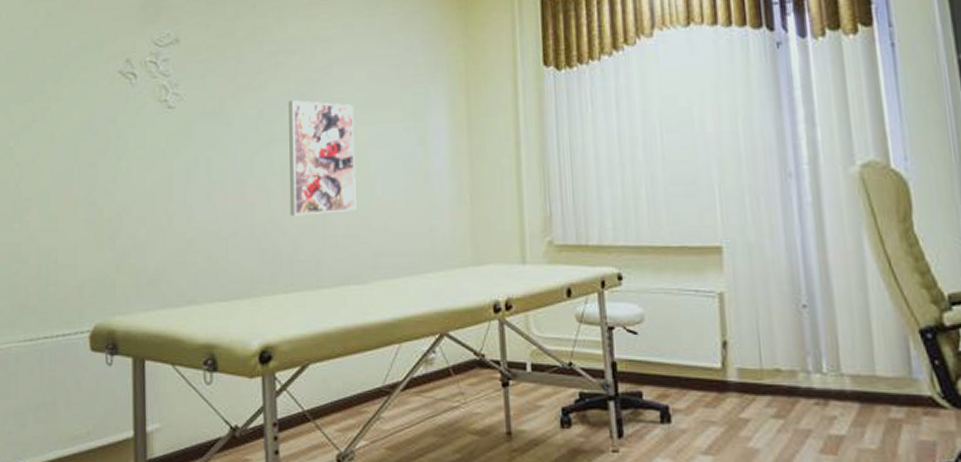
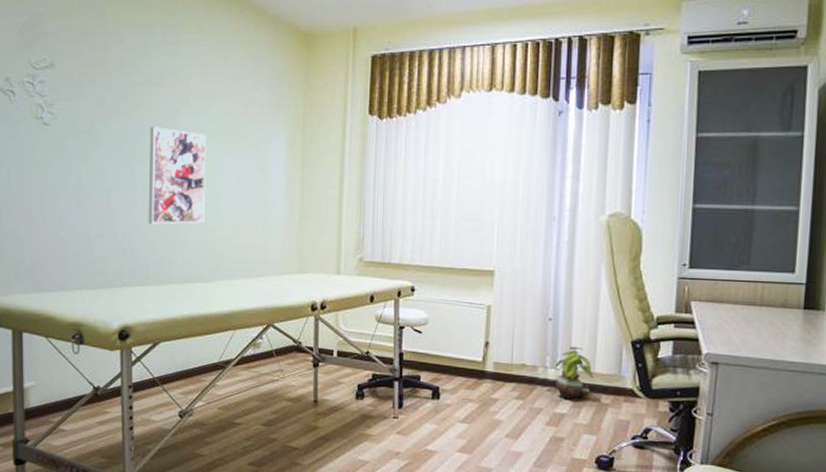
potted plant: none [820,341,875,415] -> present [555,346,594,400]

